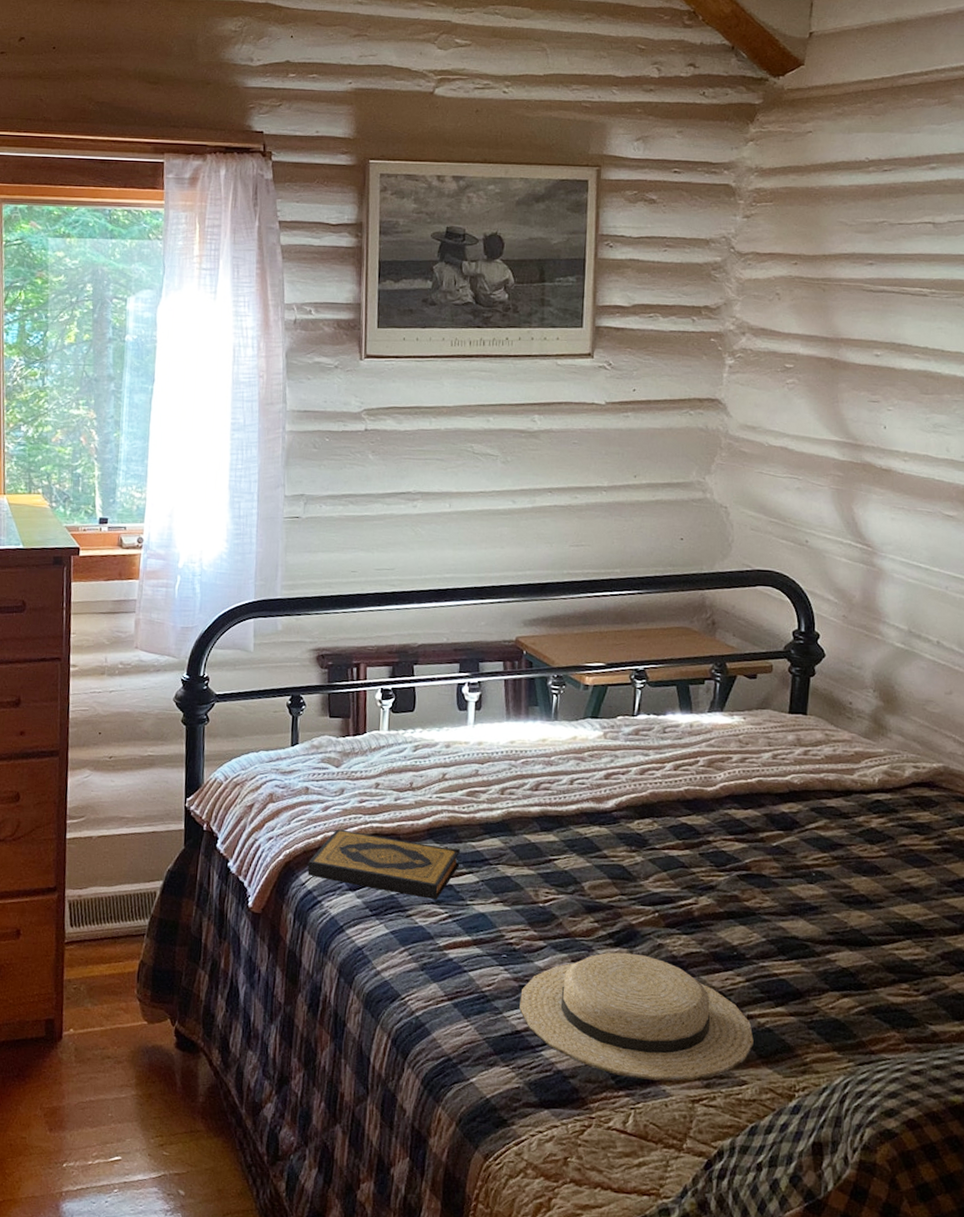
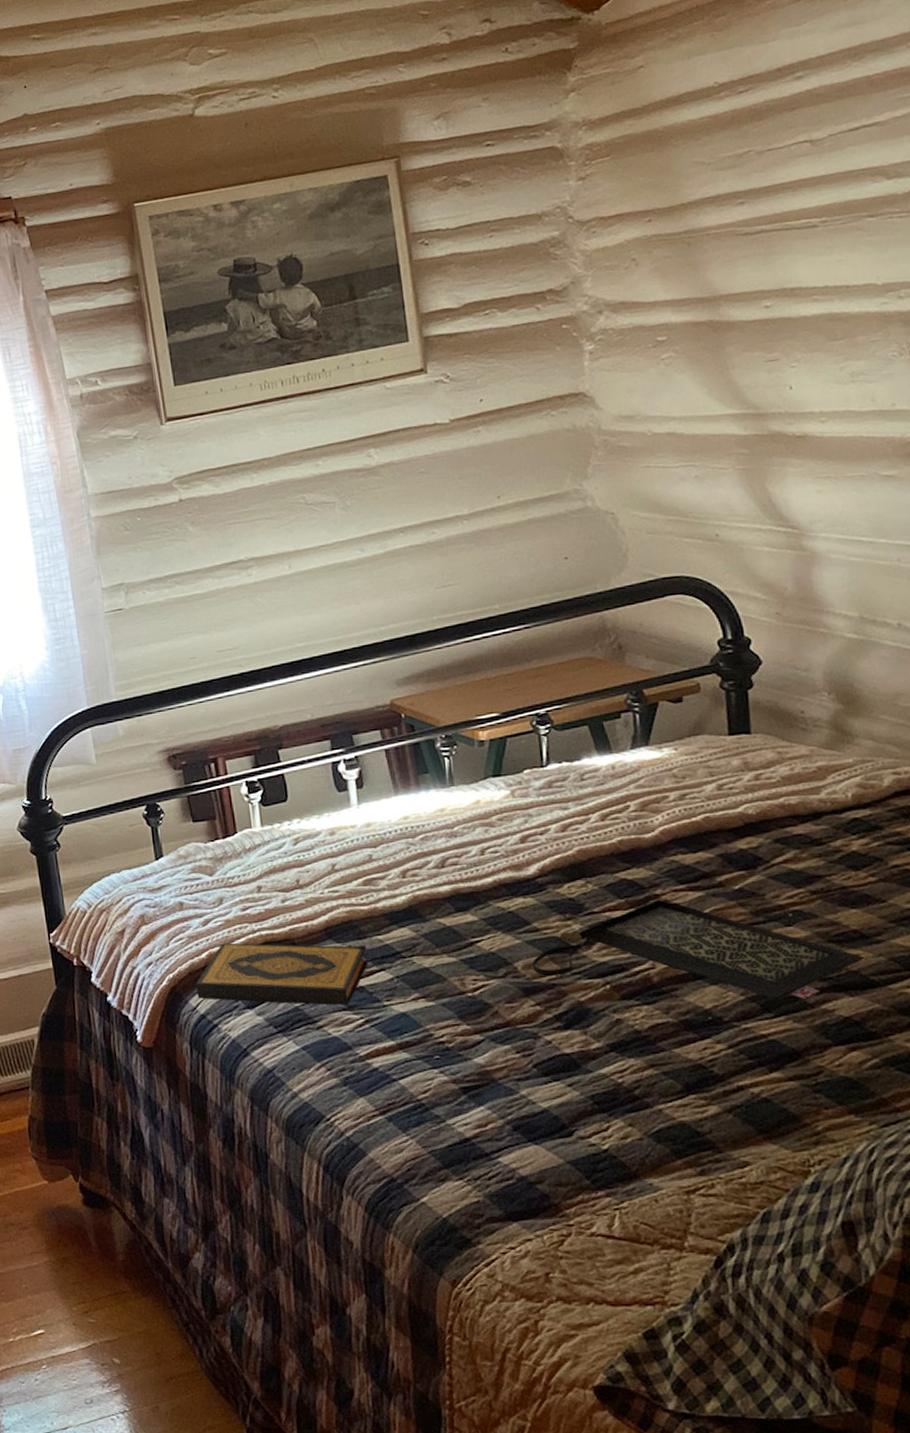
sunhat: present [519,952,754,1081] -> none [463,1034,750,1175]
clutch bag: none [597,845,867,948] -> present [532,900,865,999]

